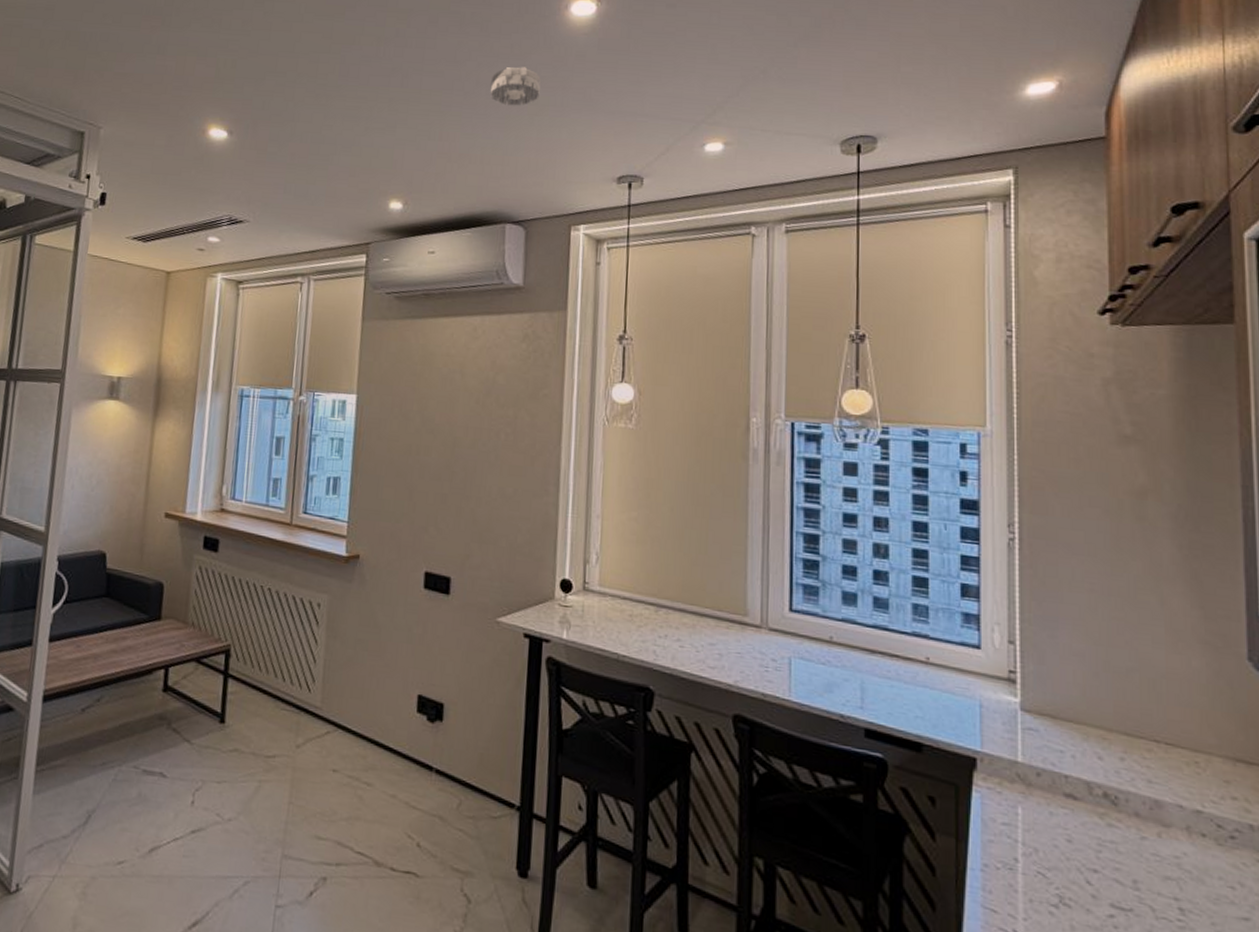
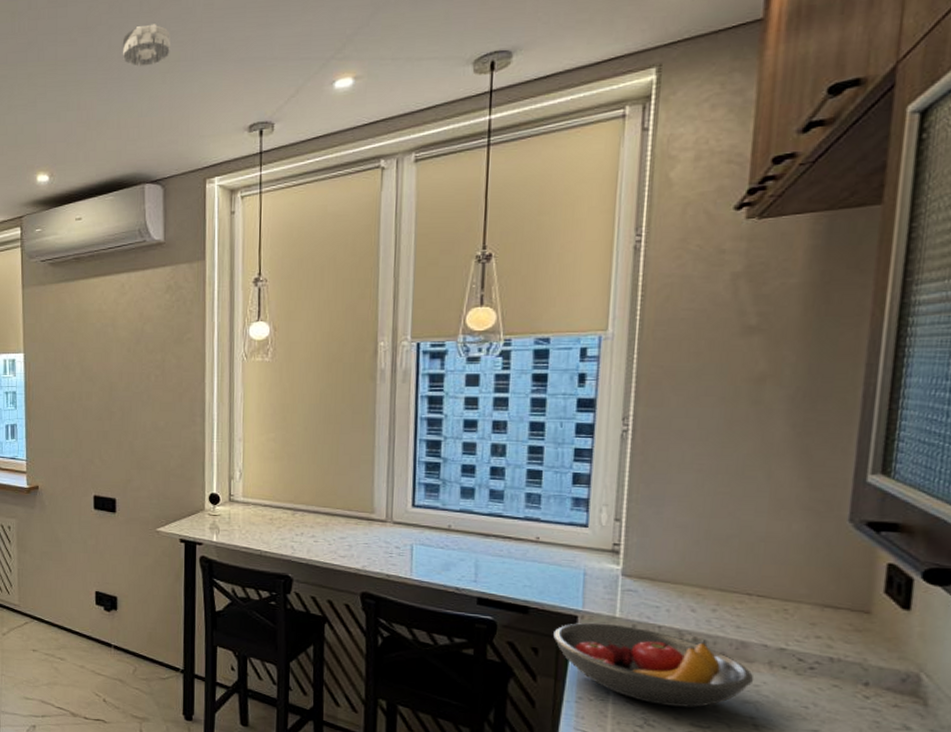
fruit bowl: none [950,767,1174,883] -> present [552,622,754,708]

